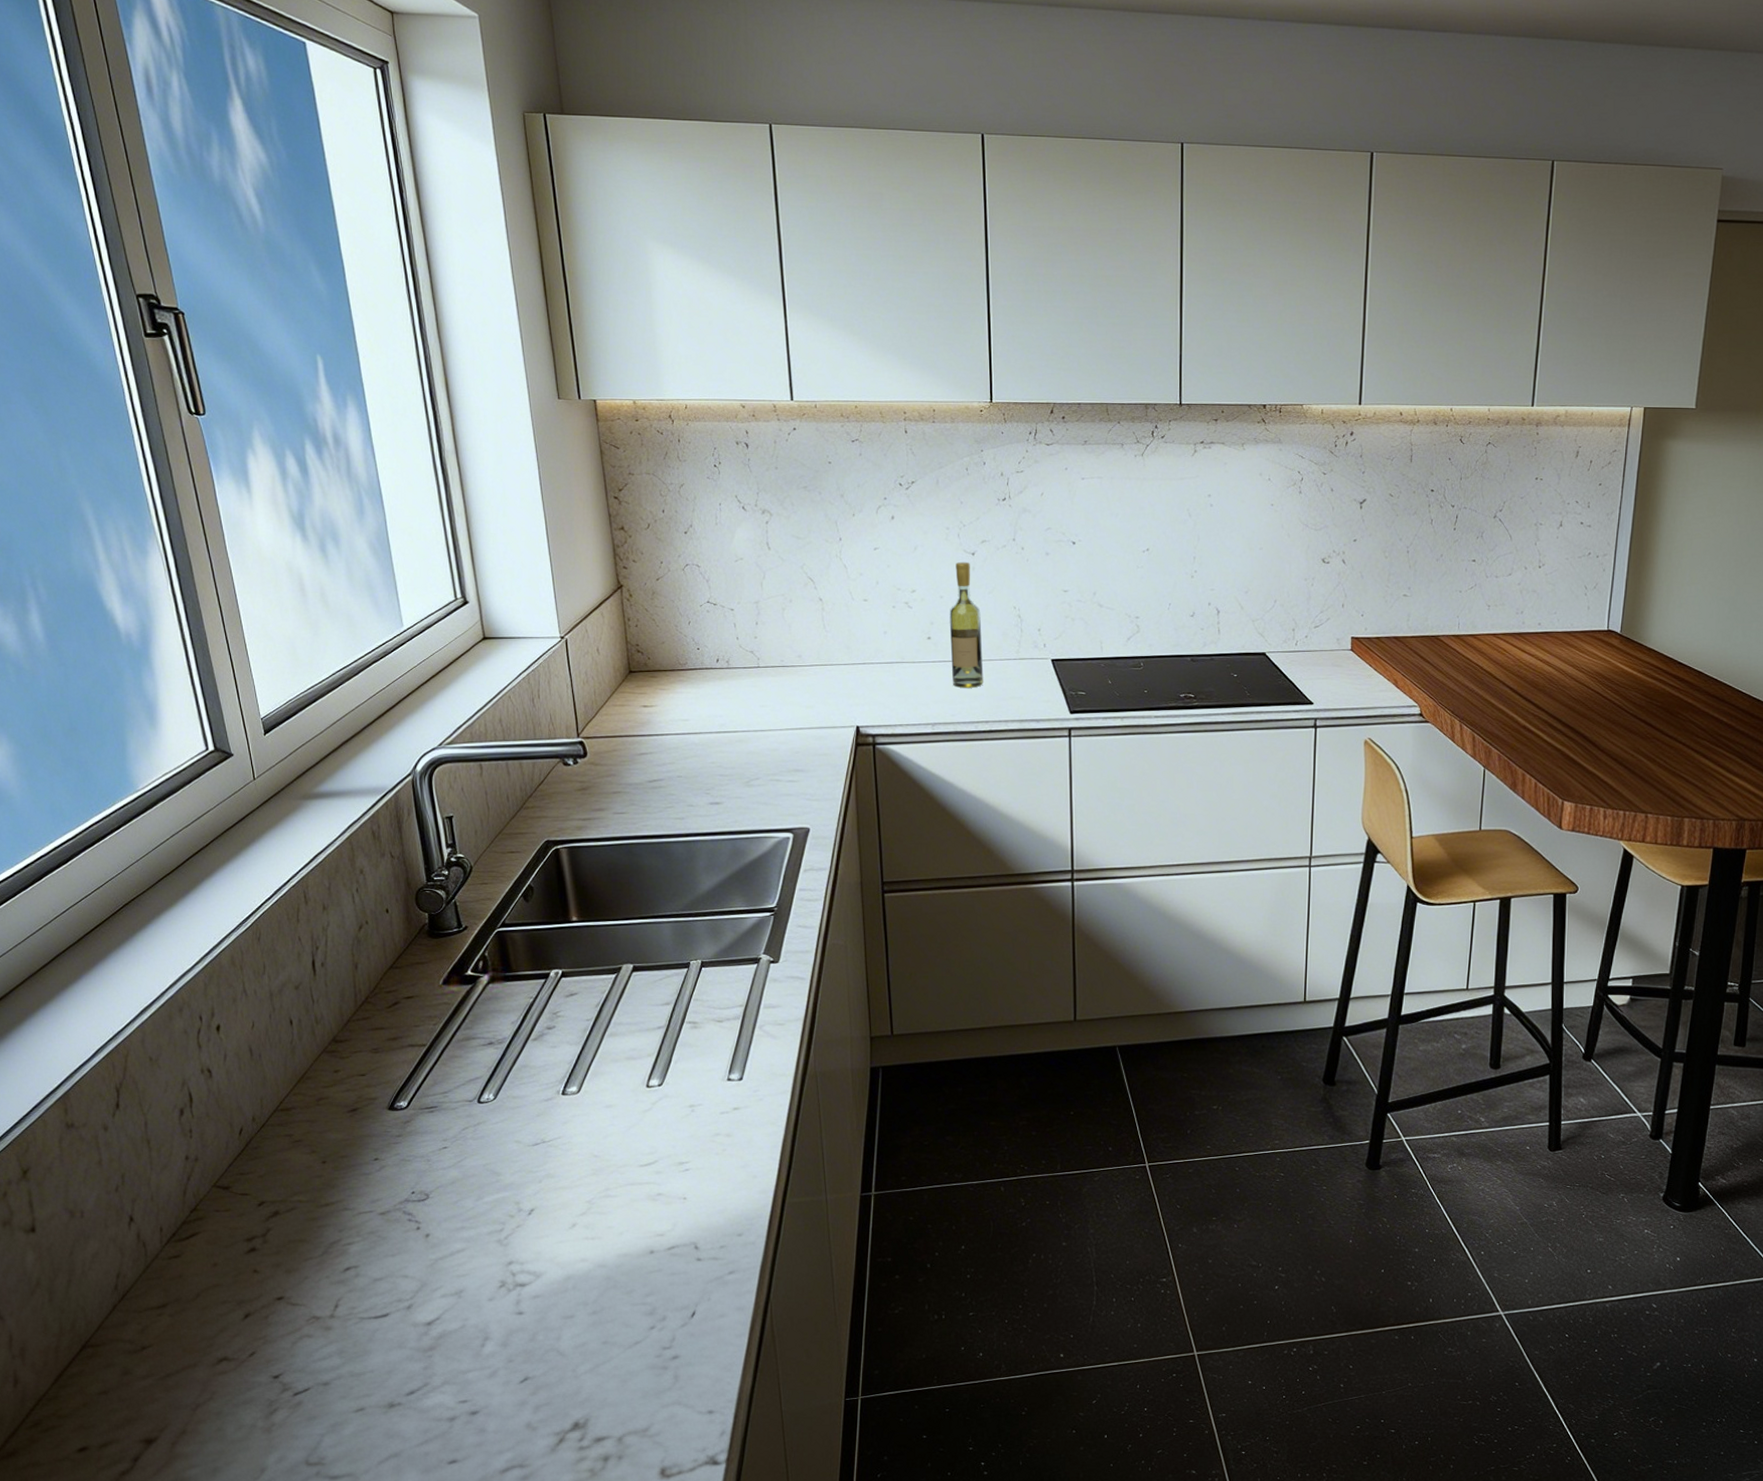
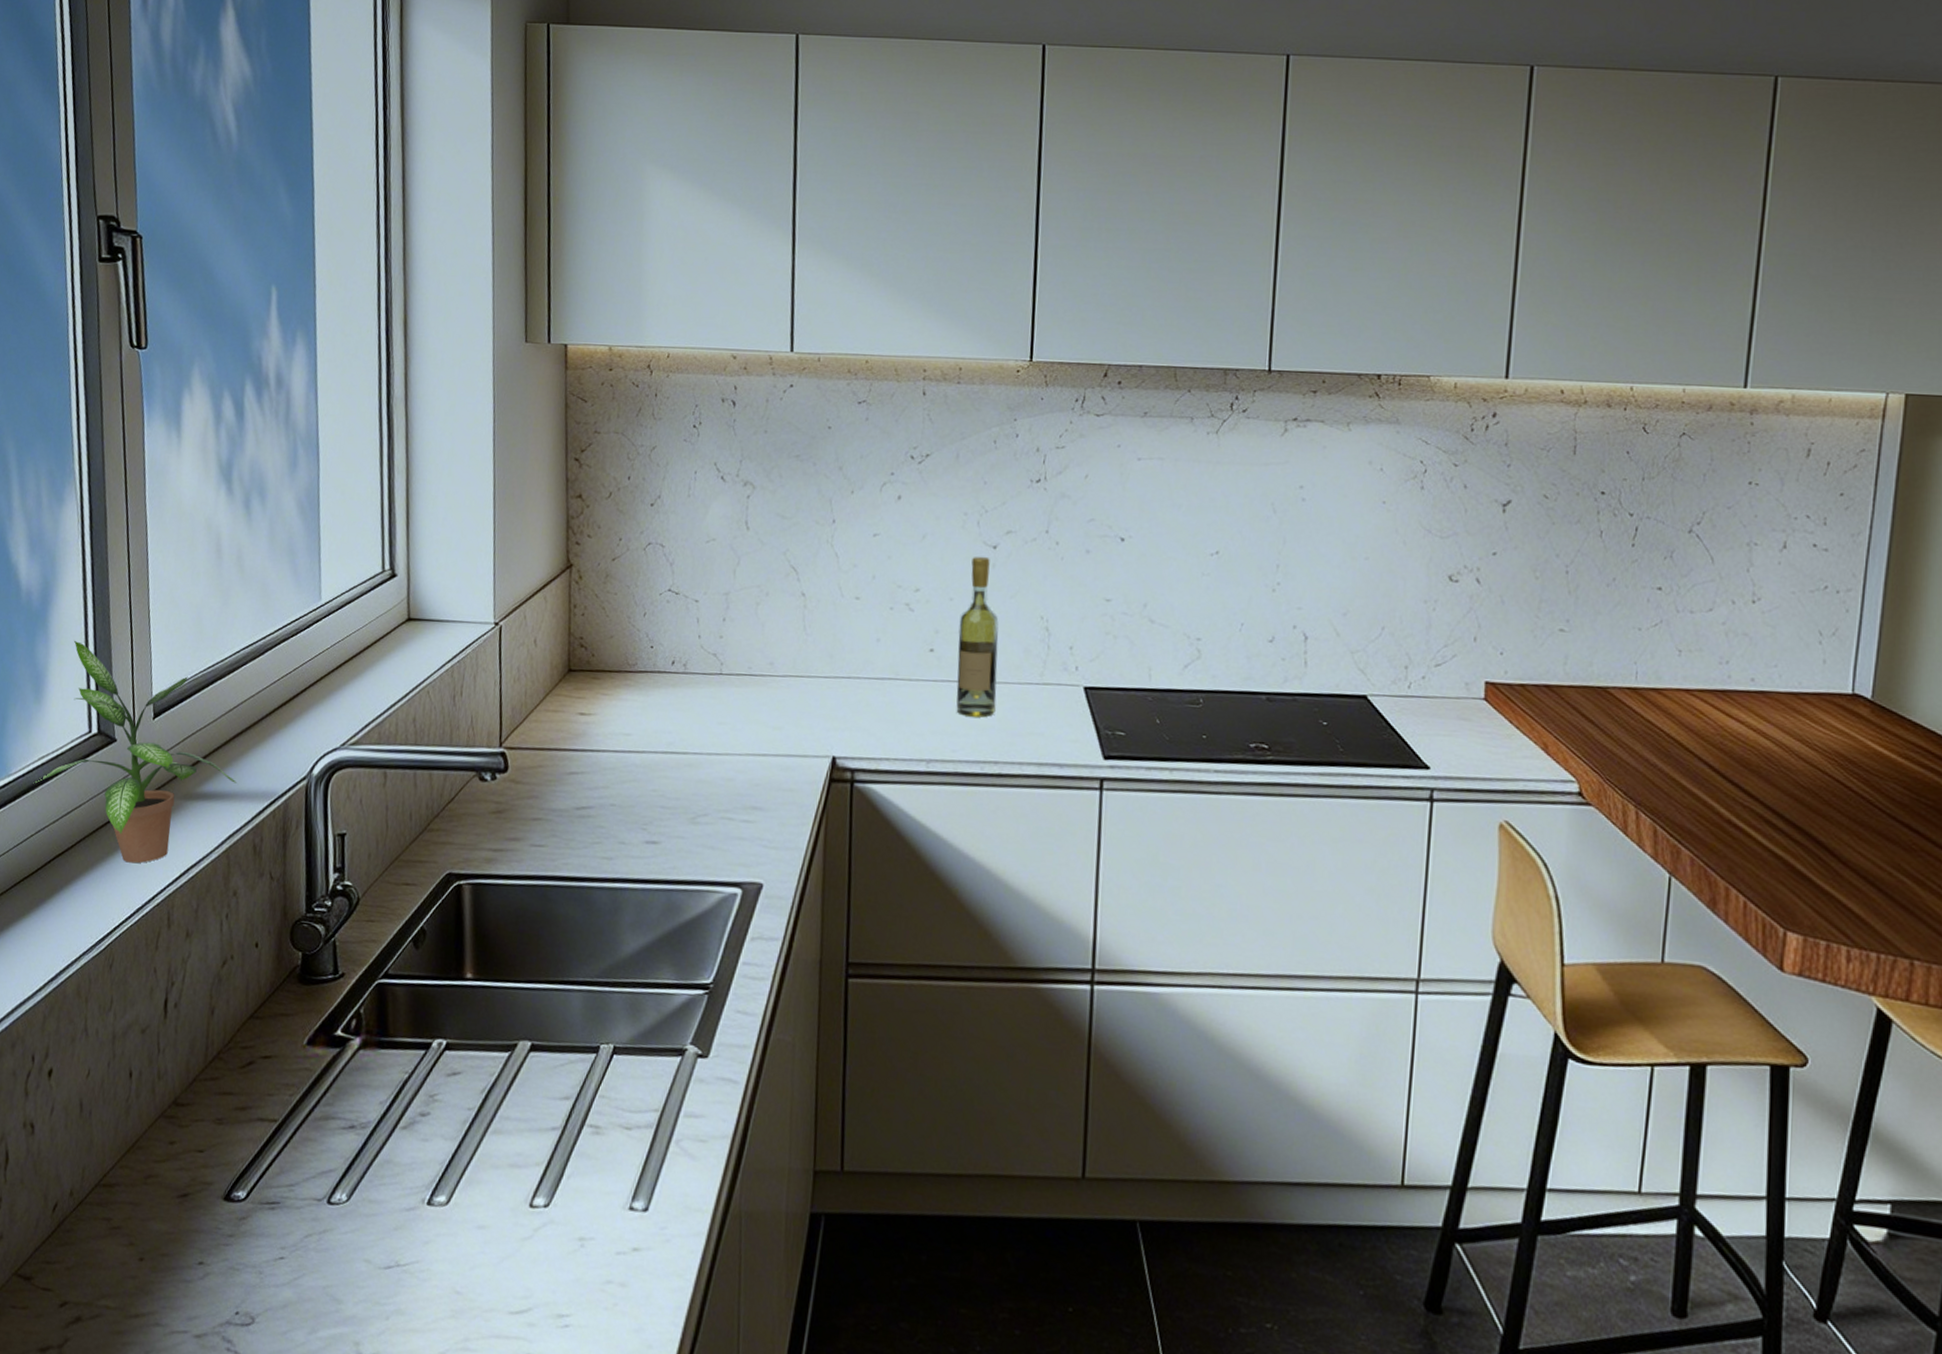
potted plant: none [161,674,350,855] -> present [33,641,238,864]

